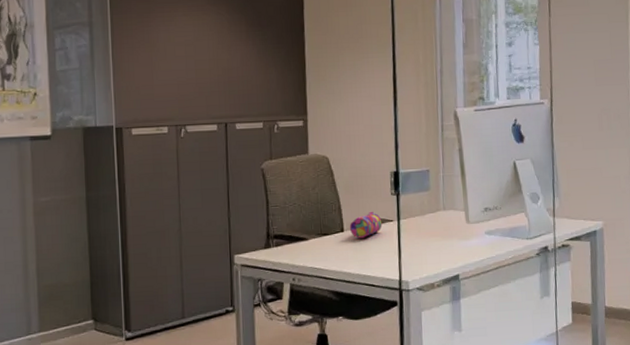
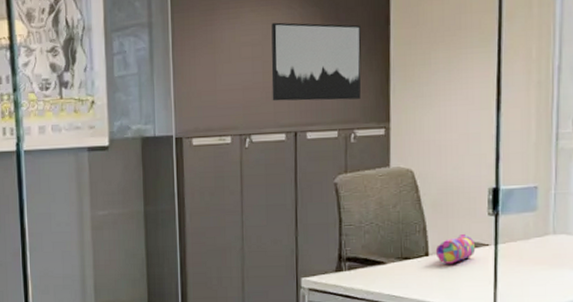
wall art: none [202,26,282,96] -> present [271,22,361,101]

